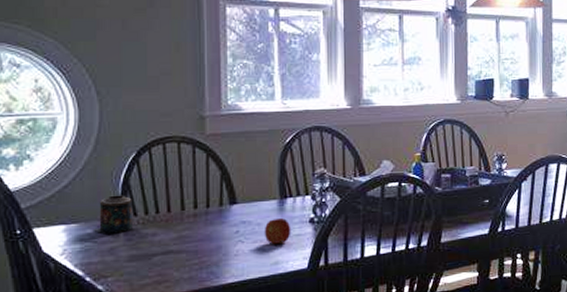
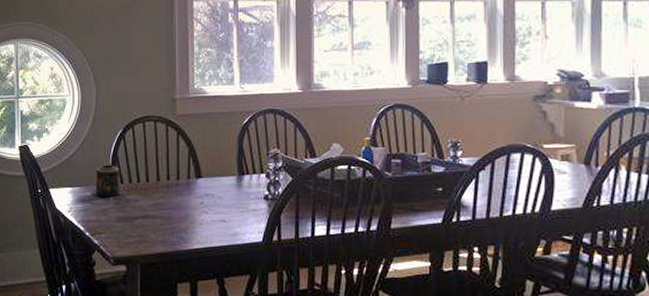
fruit: present [264,218,291,244] -> none [224,194,248,217]

